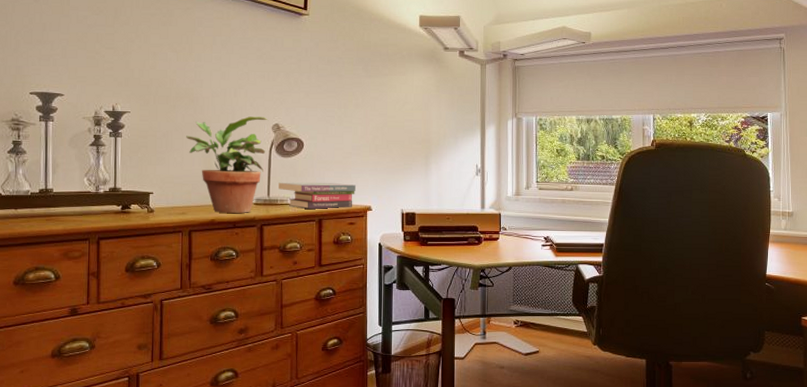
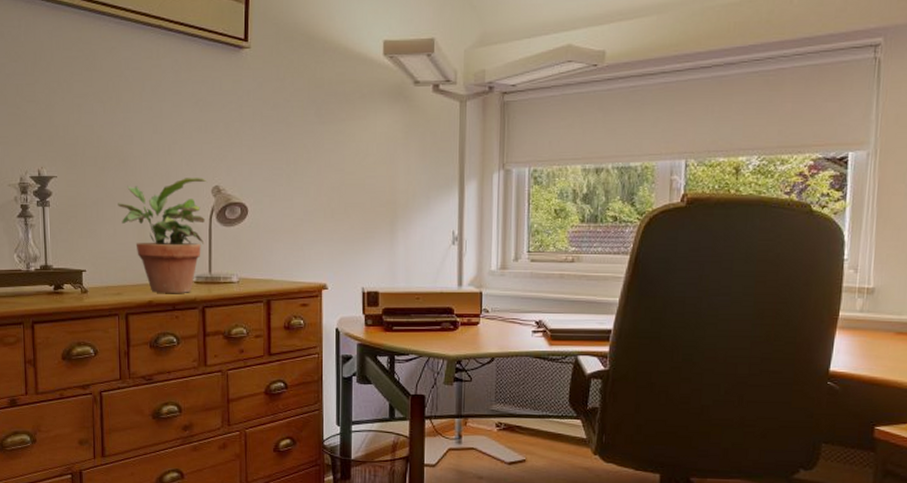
books: present [278,182,356,209] -> none [221,255,308,288]

